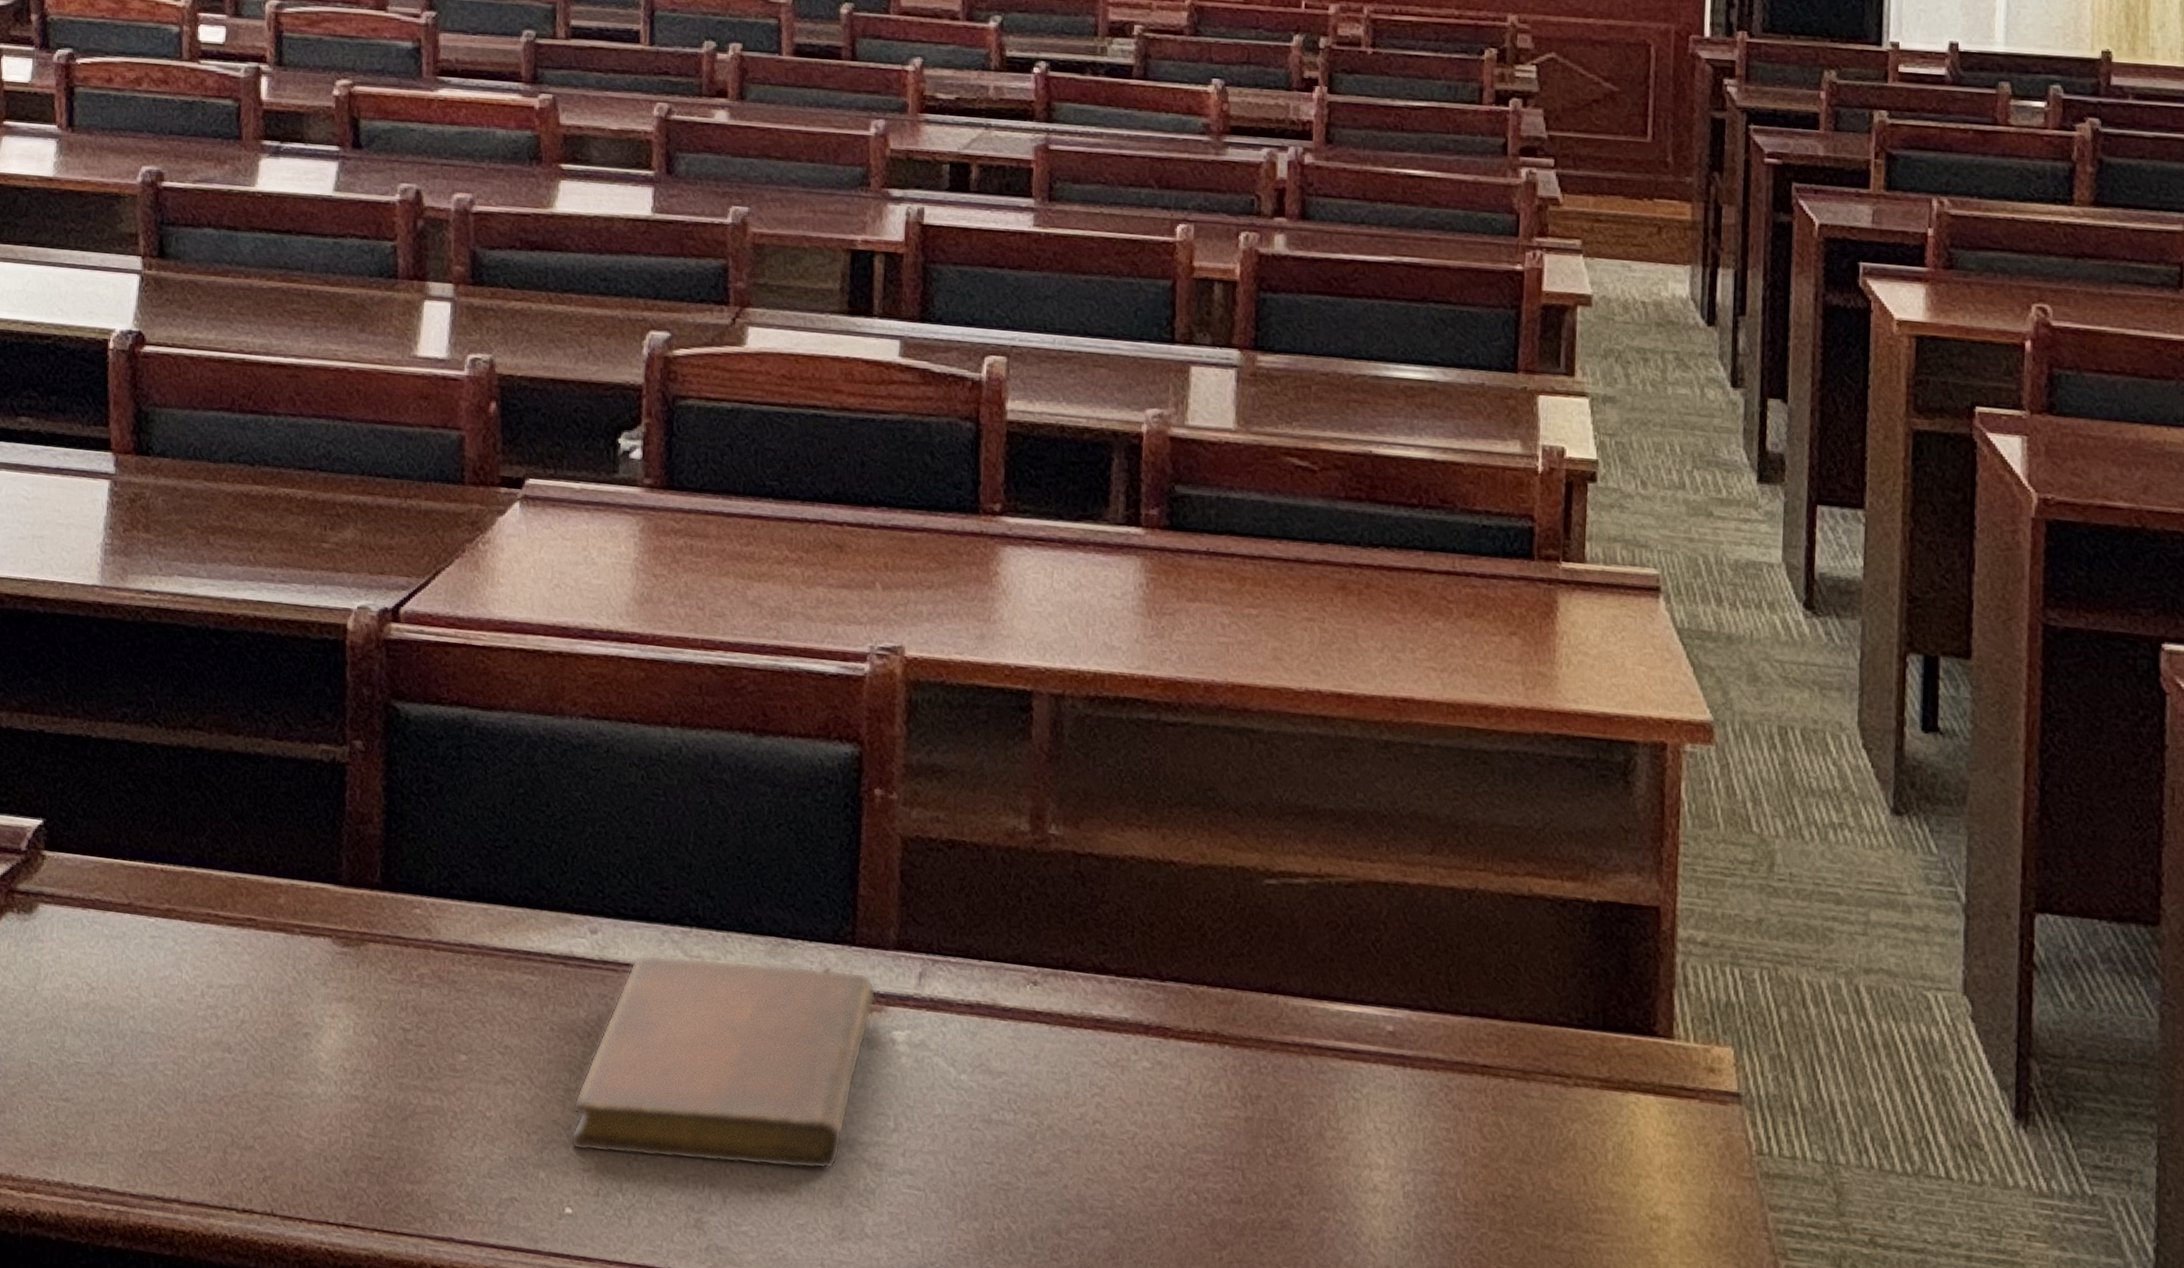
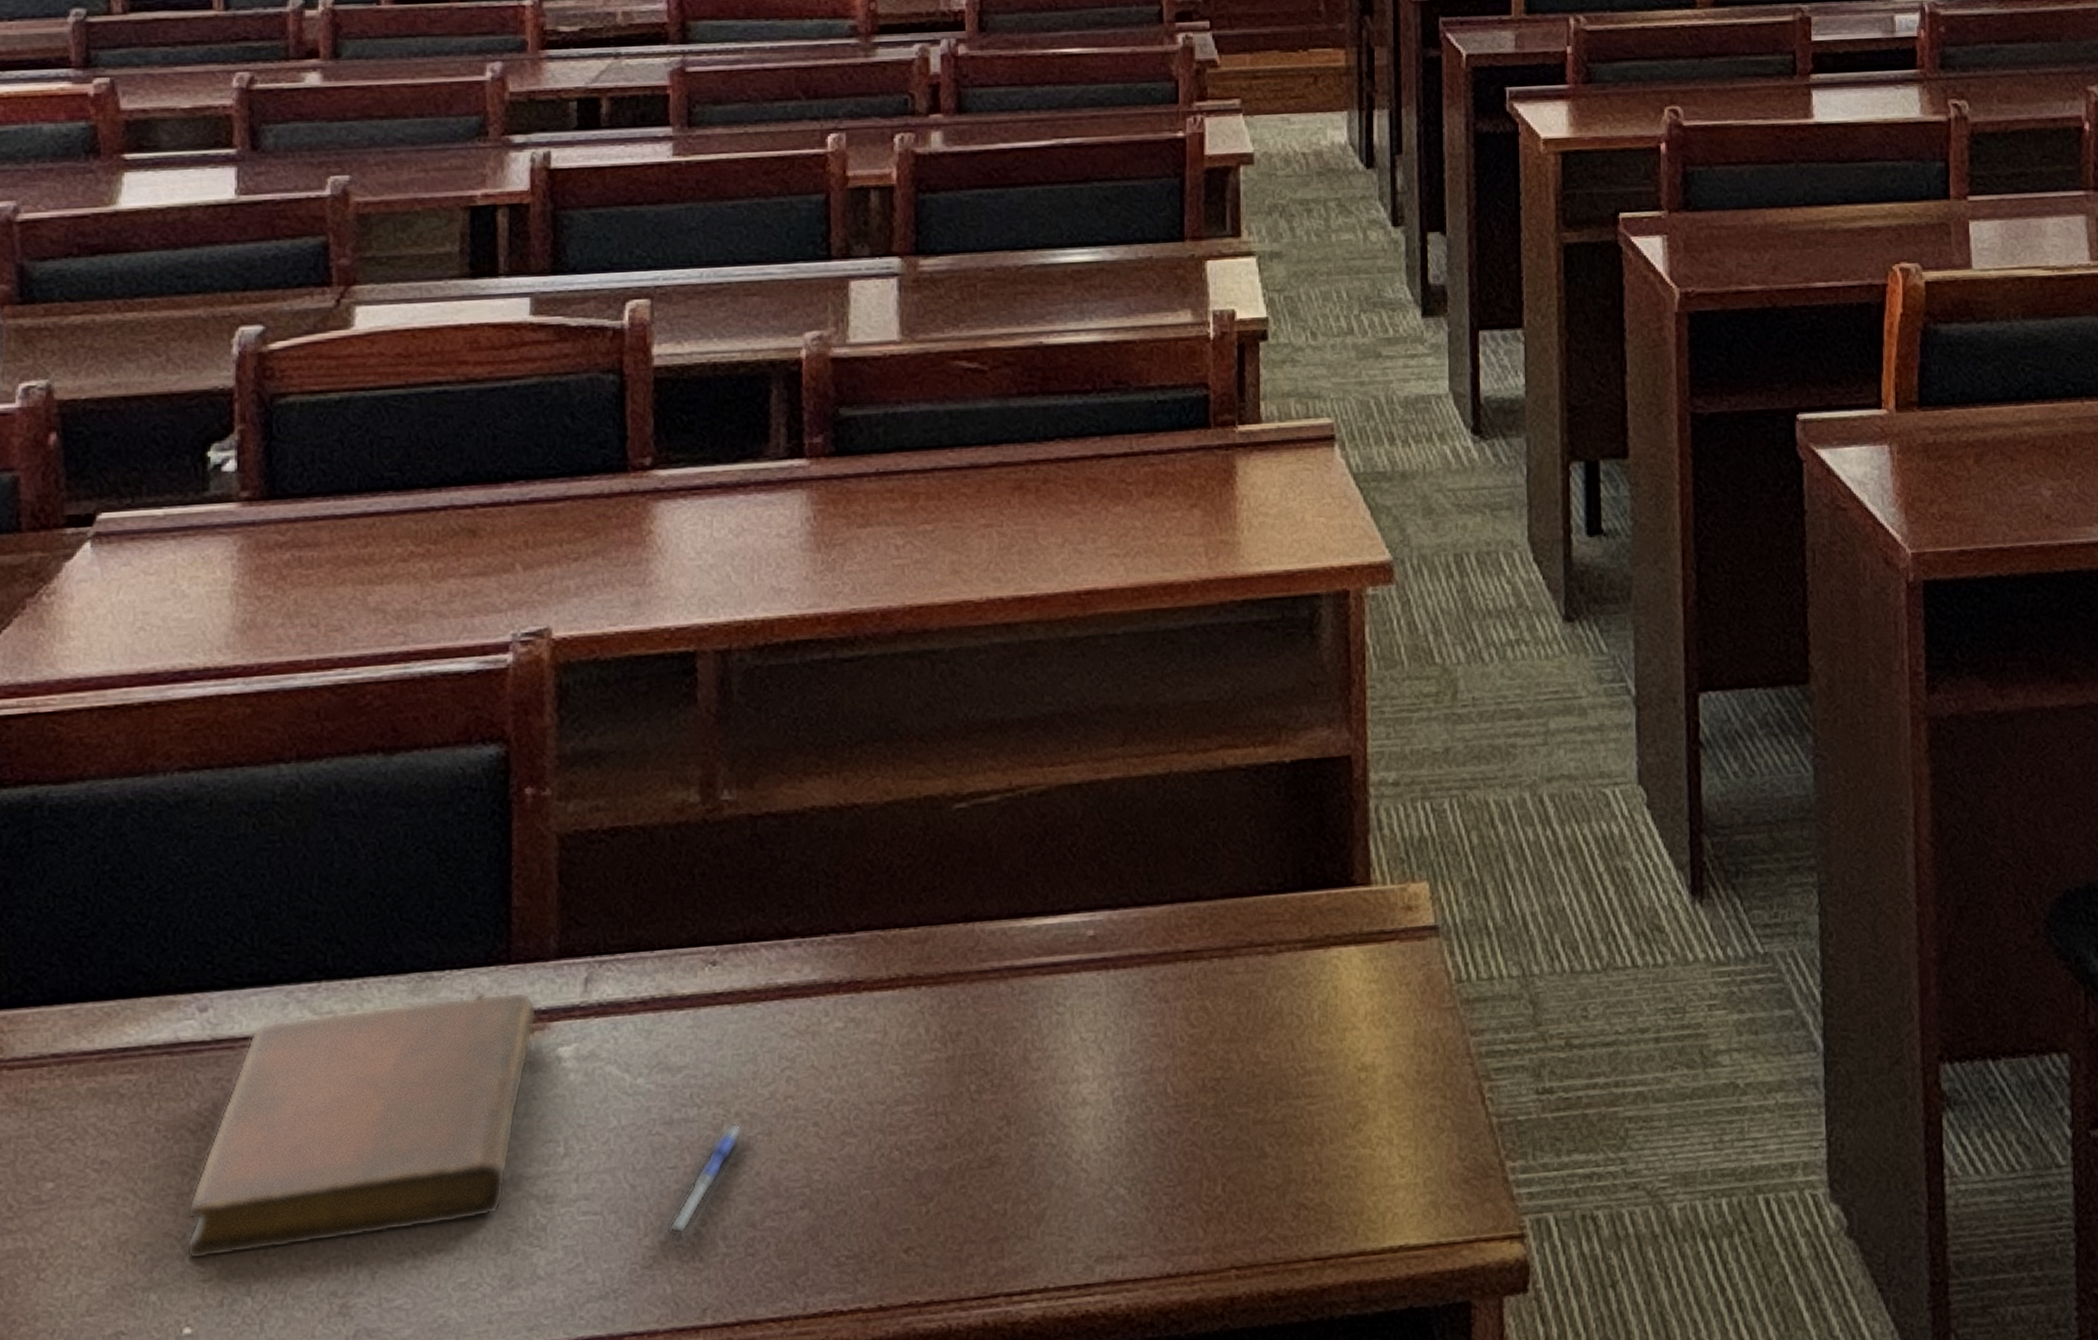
pen: none [974,1134,1059,1229] -> present [659,1123,748,1239]

